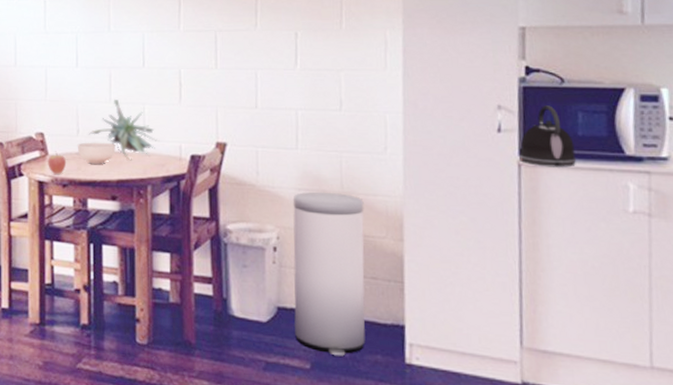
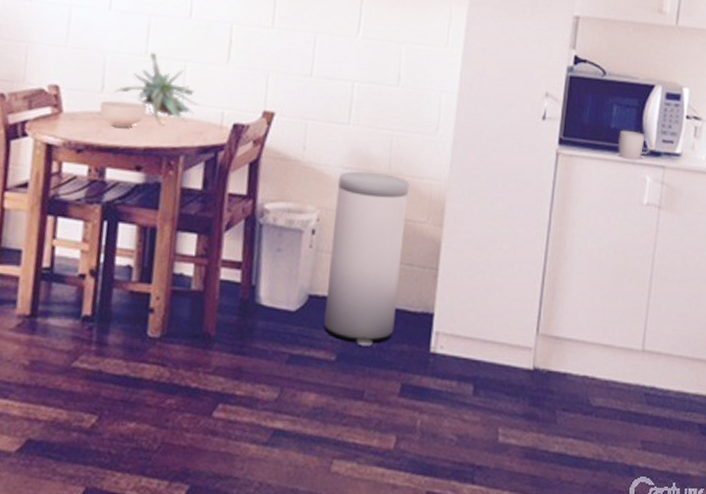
fruit: present [48,151,67,175] -> none [60,108,85,138]
kettle: present [518,105,577,168] -> none [557,96,607,159]
mug: none [587,136,631,168] -> present [617,130,652,161]

